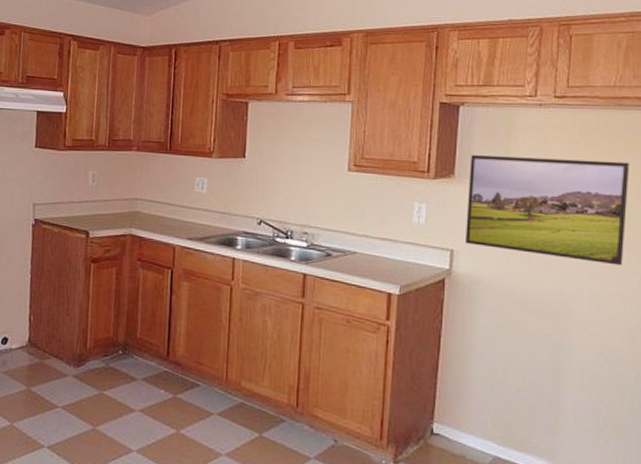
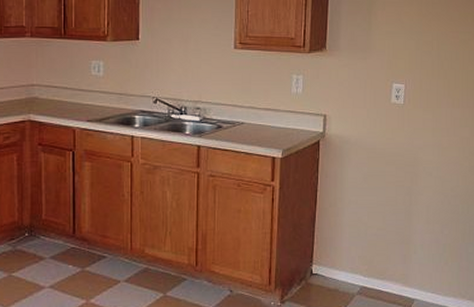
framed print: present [466,155,630,266] -> none [336,30,464,119]

